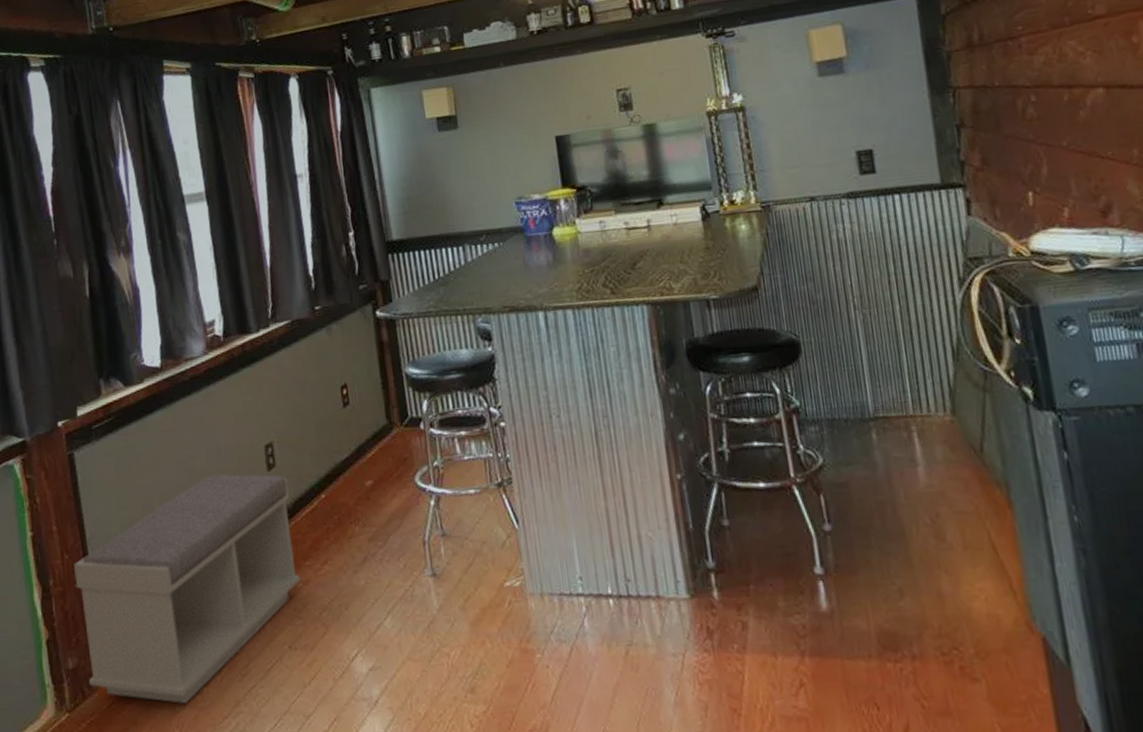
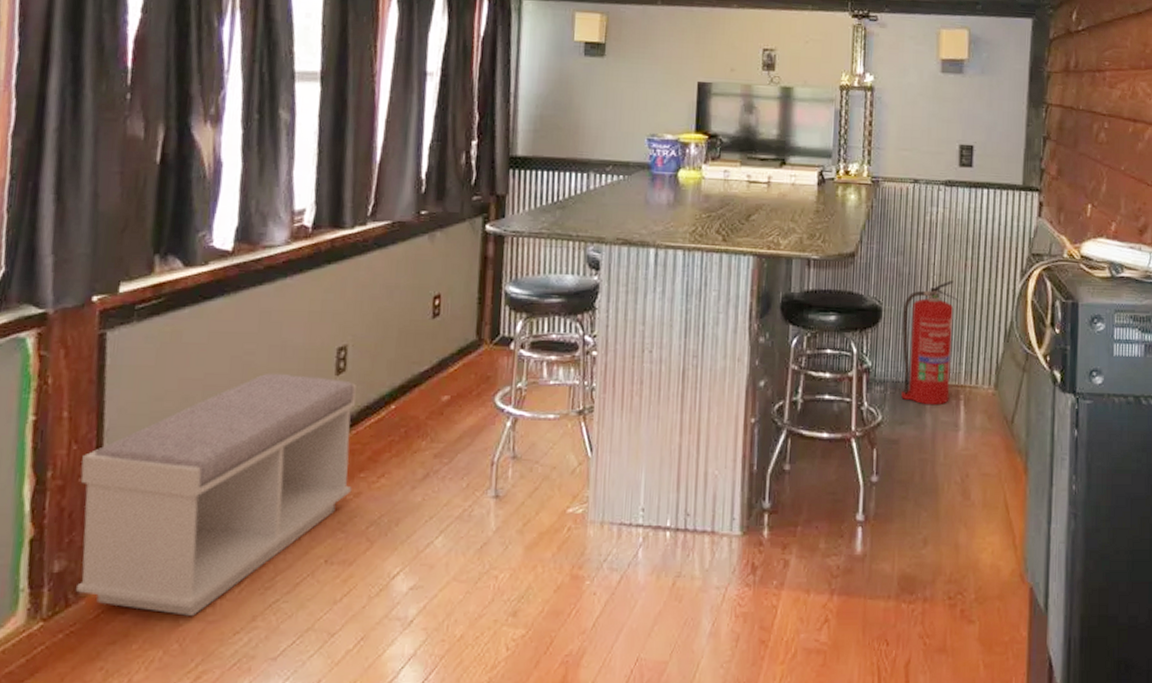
fire extinguisher: none [824,301,899,442] -> present [901,280,957,406]

